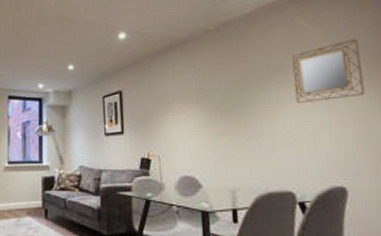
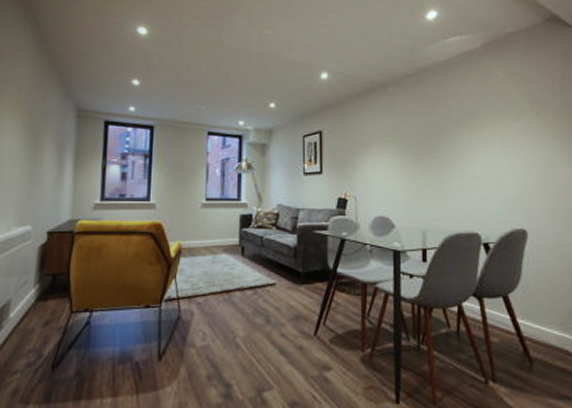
home mirror: present [291,39,365,104] -> none [484,90,549,150]

